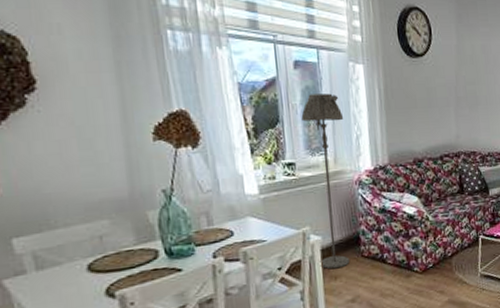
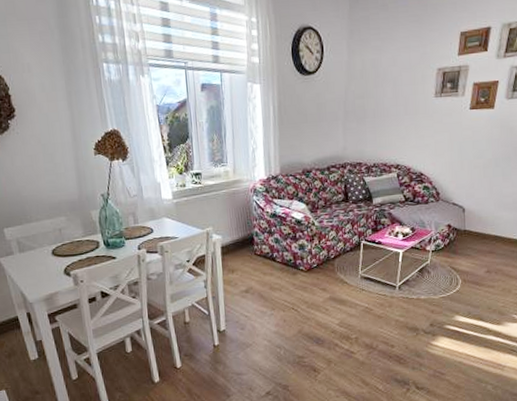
floor lamp: present [301,93,351,269] -> none [207,112,245,264]

